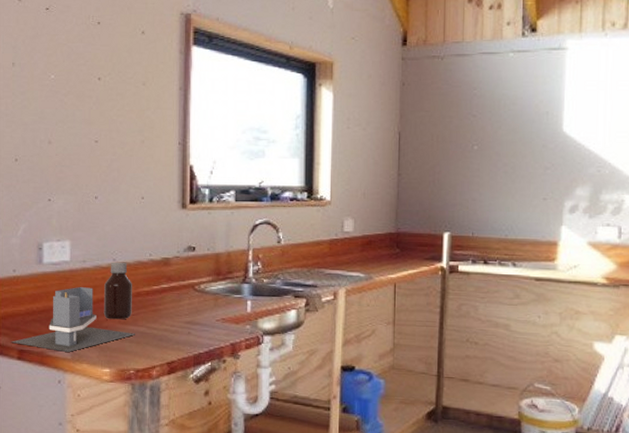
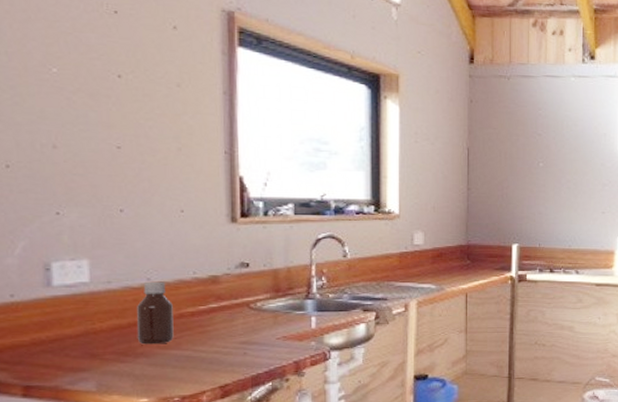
utensil holder: present [11,287,135,352] -> none [12,311,179,384]

